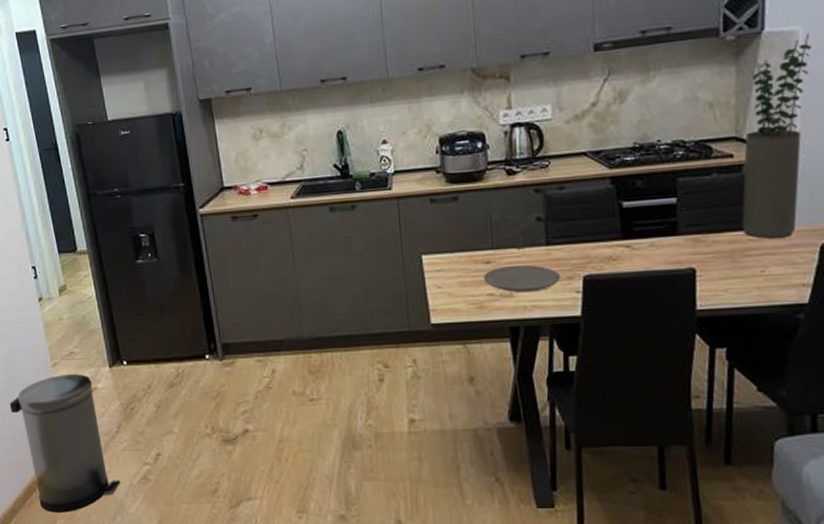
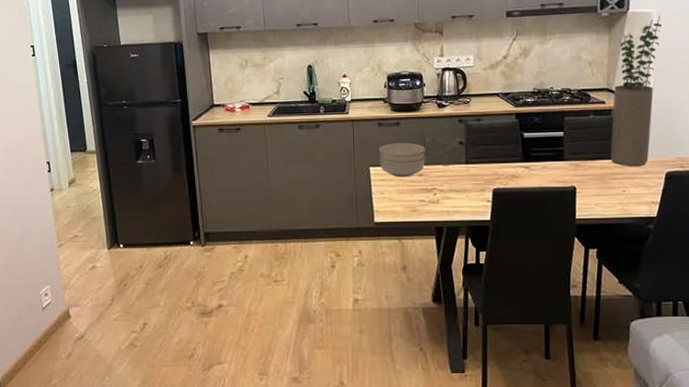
pedal bin: present [10,374,121,513] -> none [19,254,111,373]
bowl: none [432,222,494,267] -> present [379,142,426,177]
plate: present [483,264,561,293] -> none [417,178,476,200]

